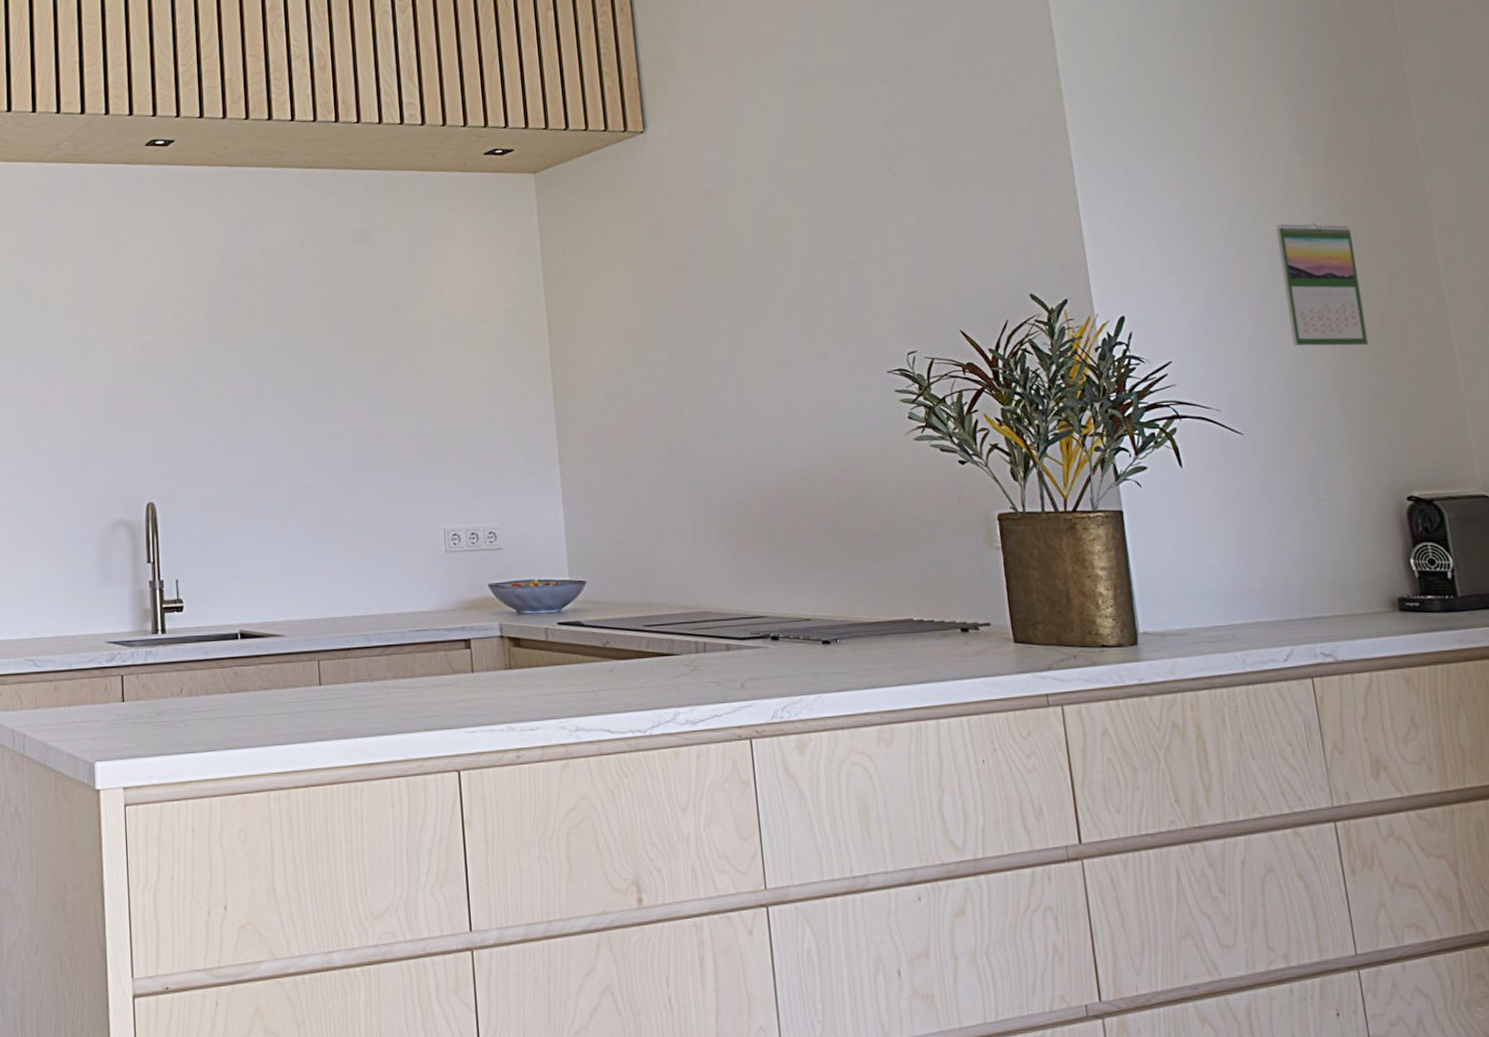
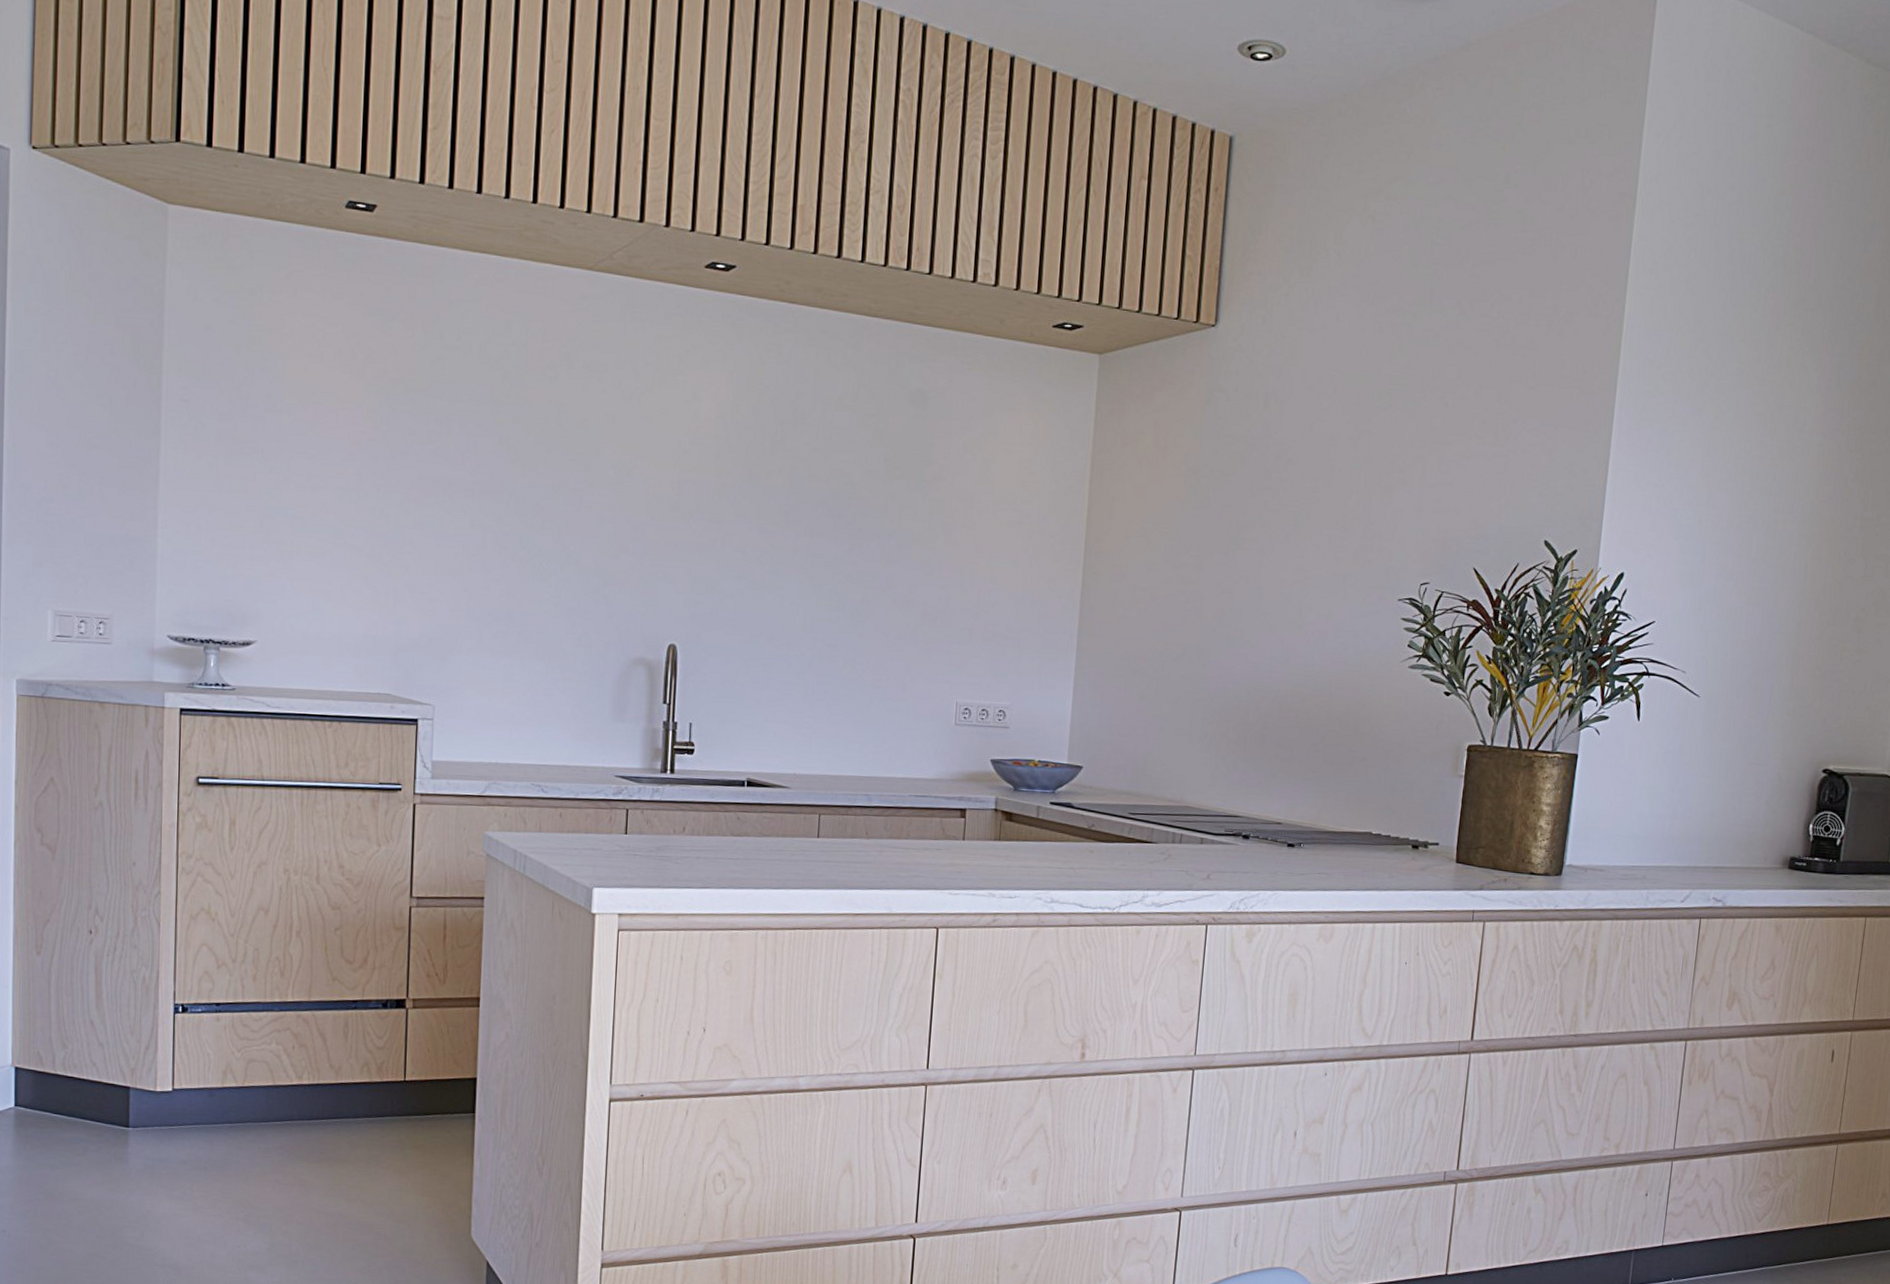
calendar: present [1276,223,1369,346] -> none [1765,501,1844,628]

